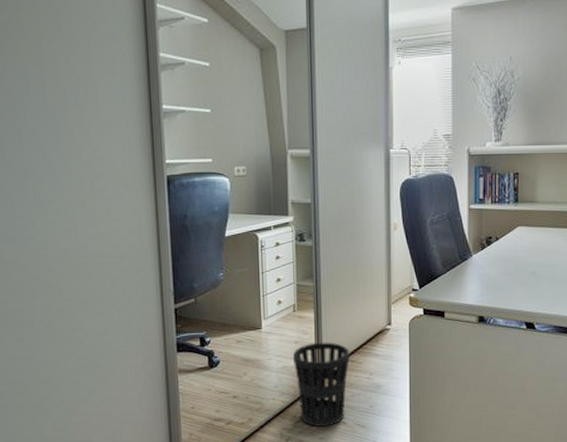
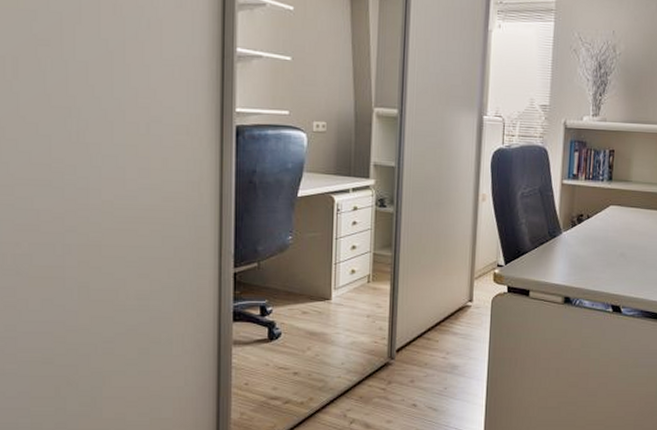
wastebasket: present [292,342,350,426] -> none [363,317,426,408]

